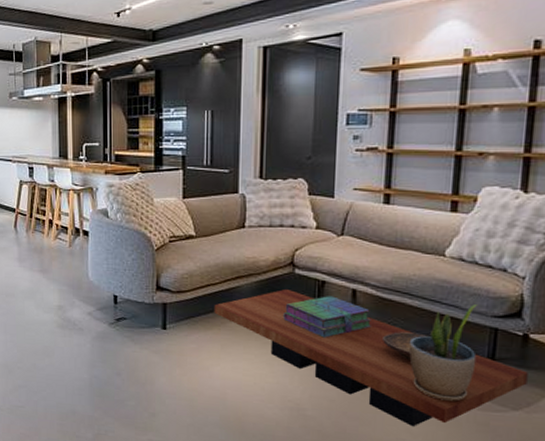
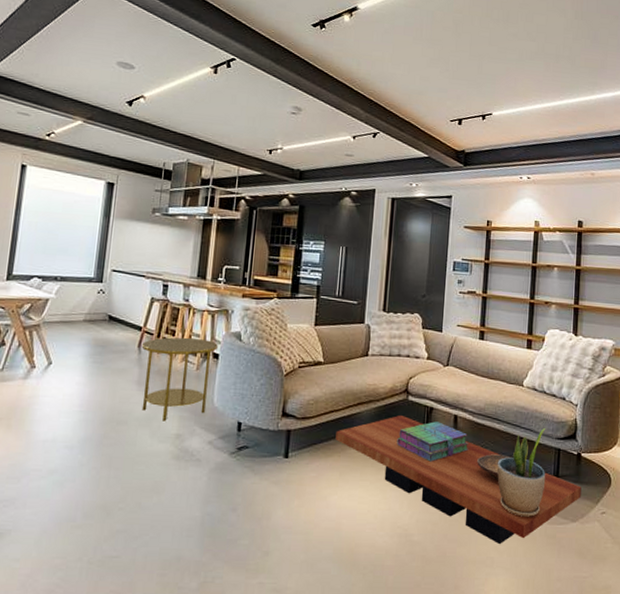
side table: none [17,216,87,294] -> present [141,337,218,421]

